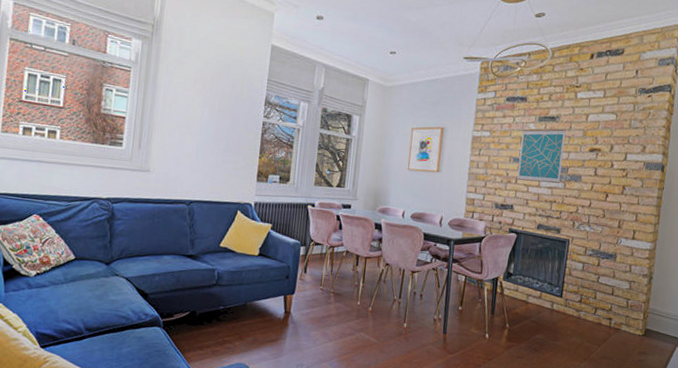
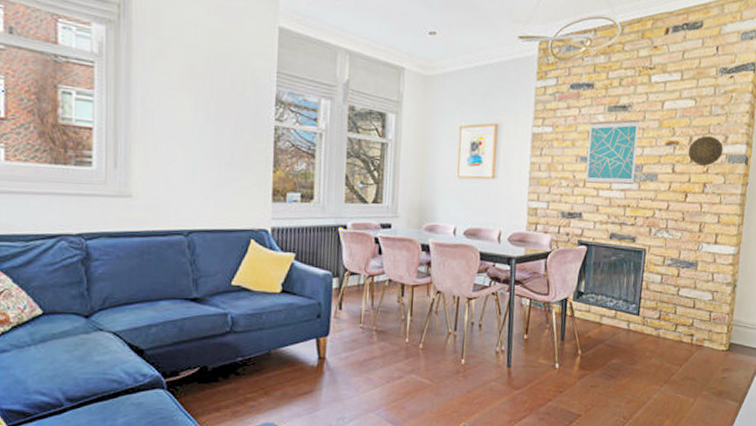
decorative plate: none [609,145,642,171] -> present [688,136,724,166]

